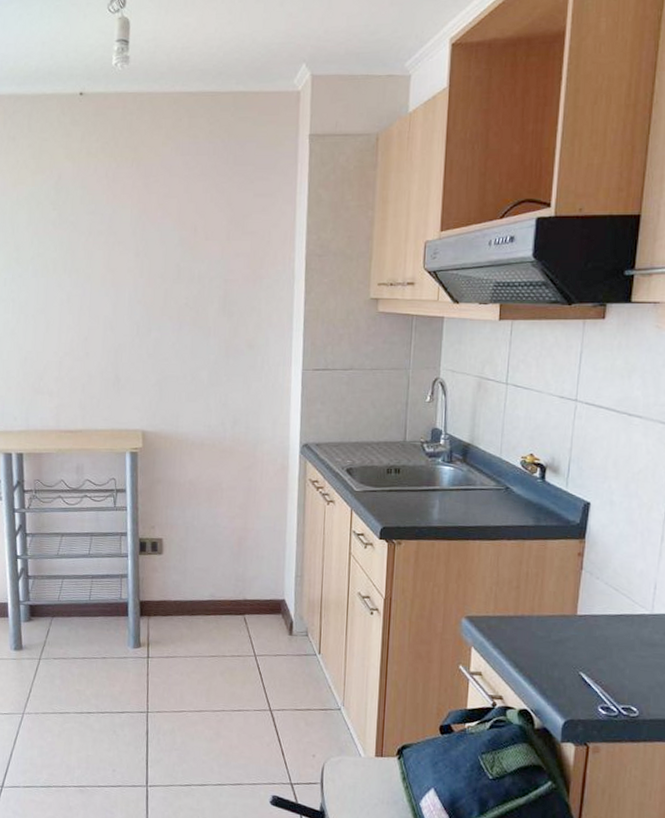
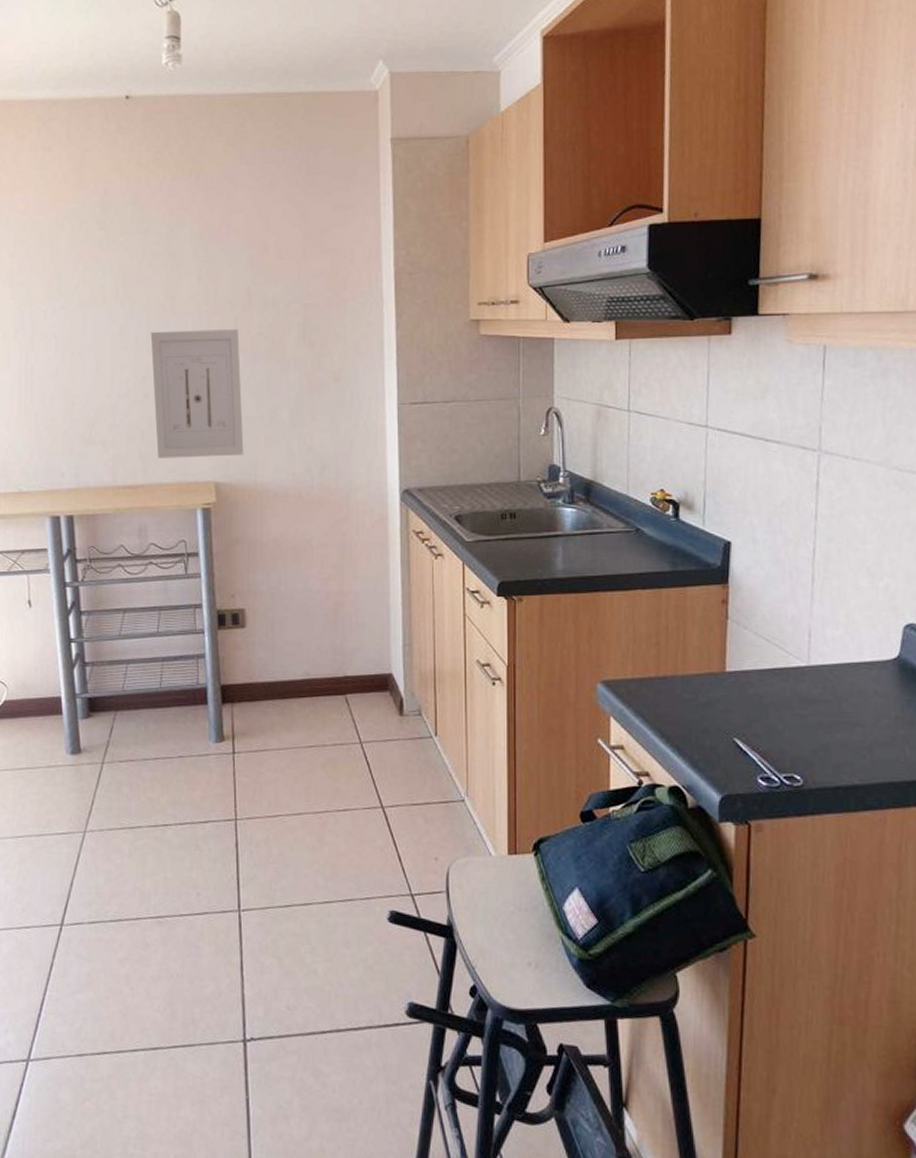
wall art: none [92,299,168,409] -> present [150,329,244,458]

